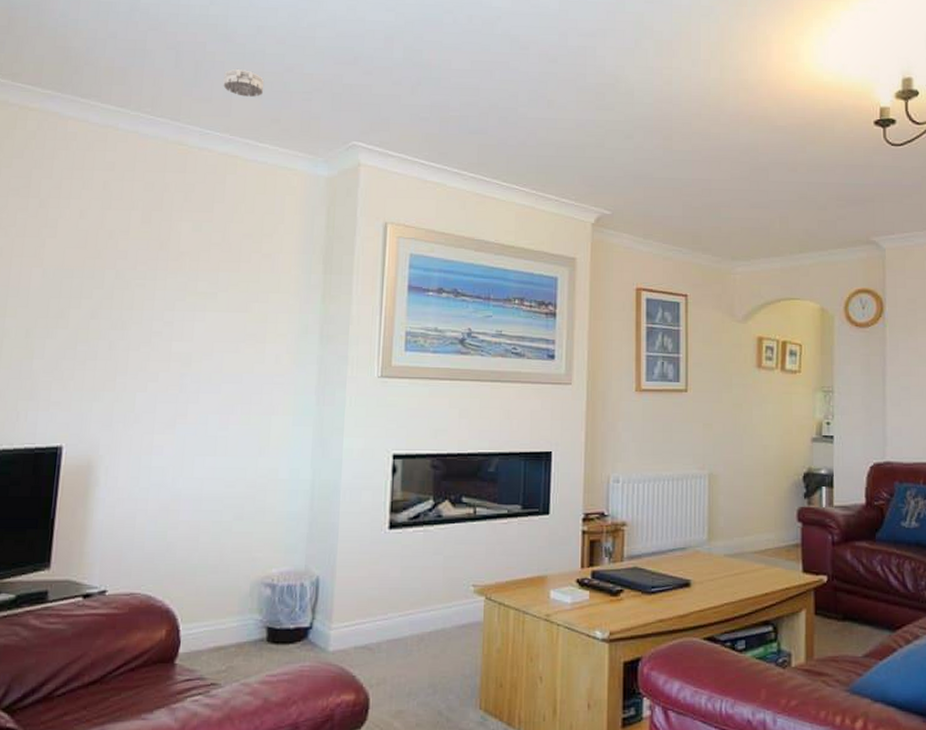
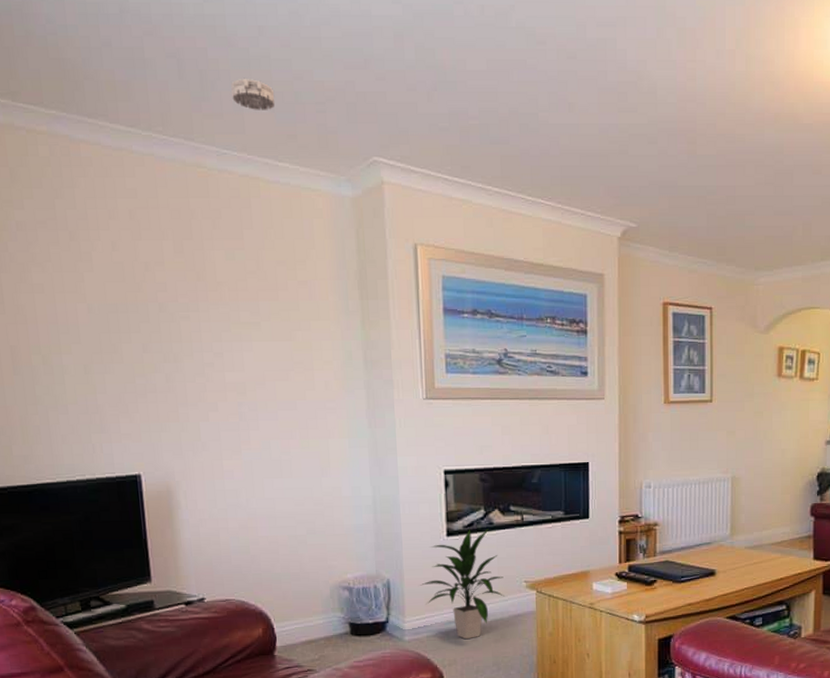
indoor plant: none [353,522,449,654] -> present [420,529,504,640]

